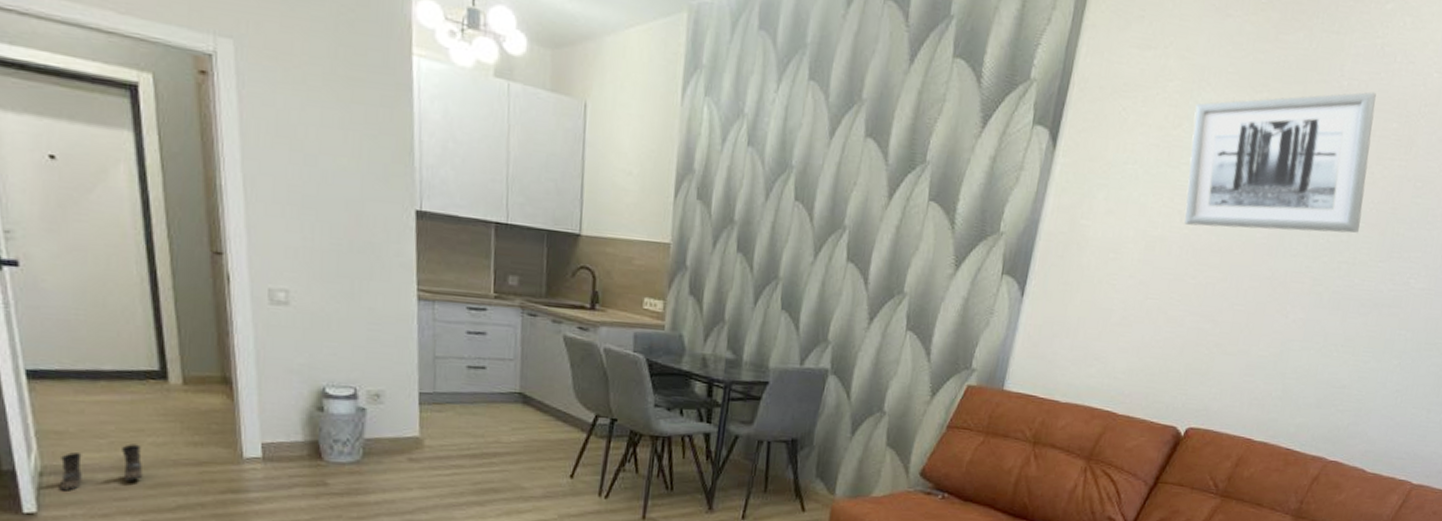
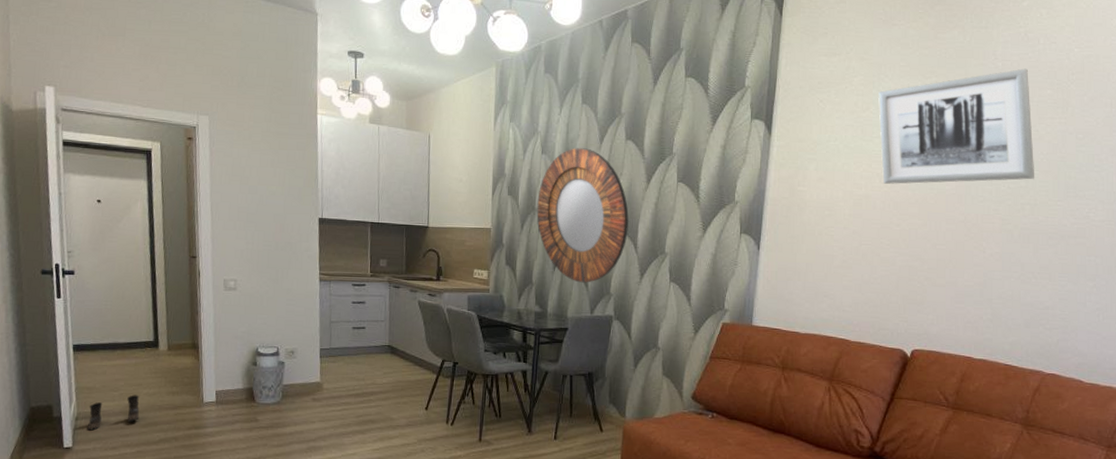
home mirror: none [735,141,861,326] -> present [537,148,629,283]

